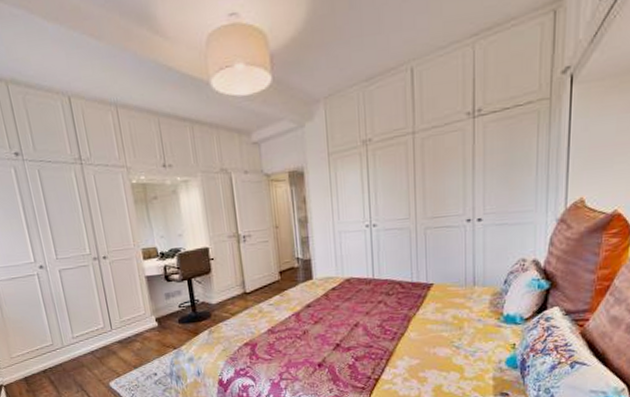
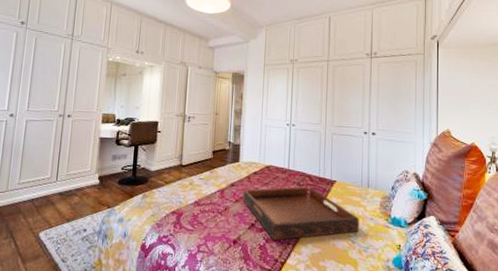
serving tray: none [322,295,464,357] -> present [243,187,359,240]

